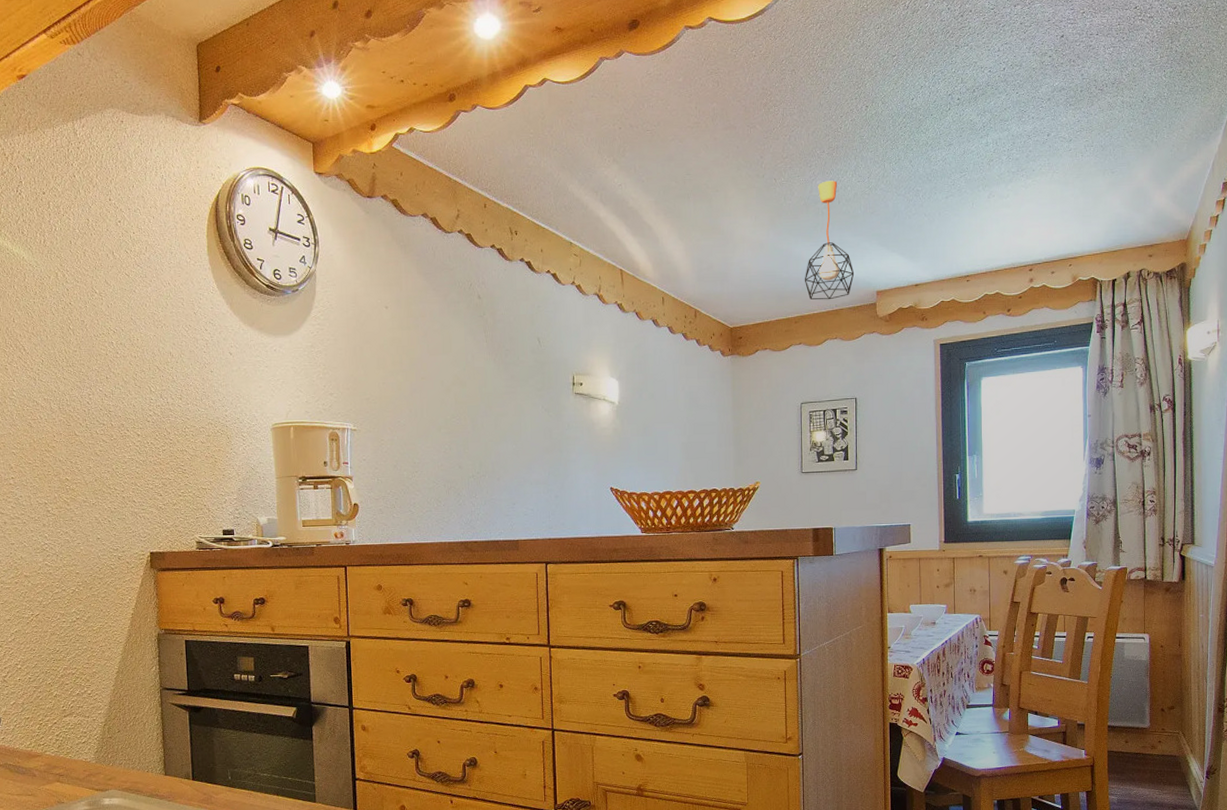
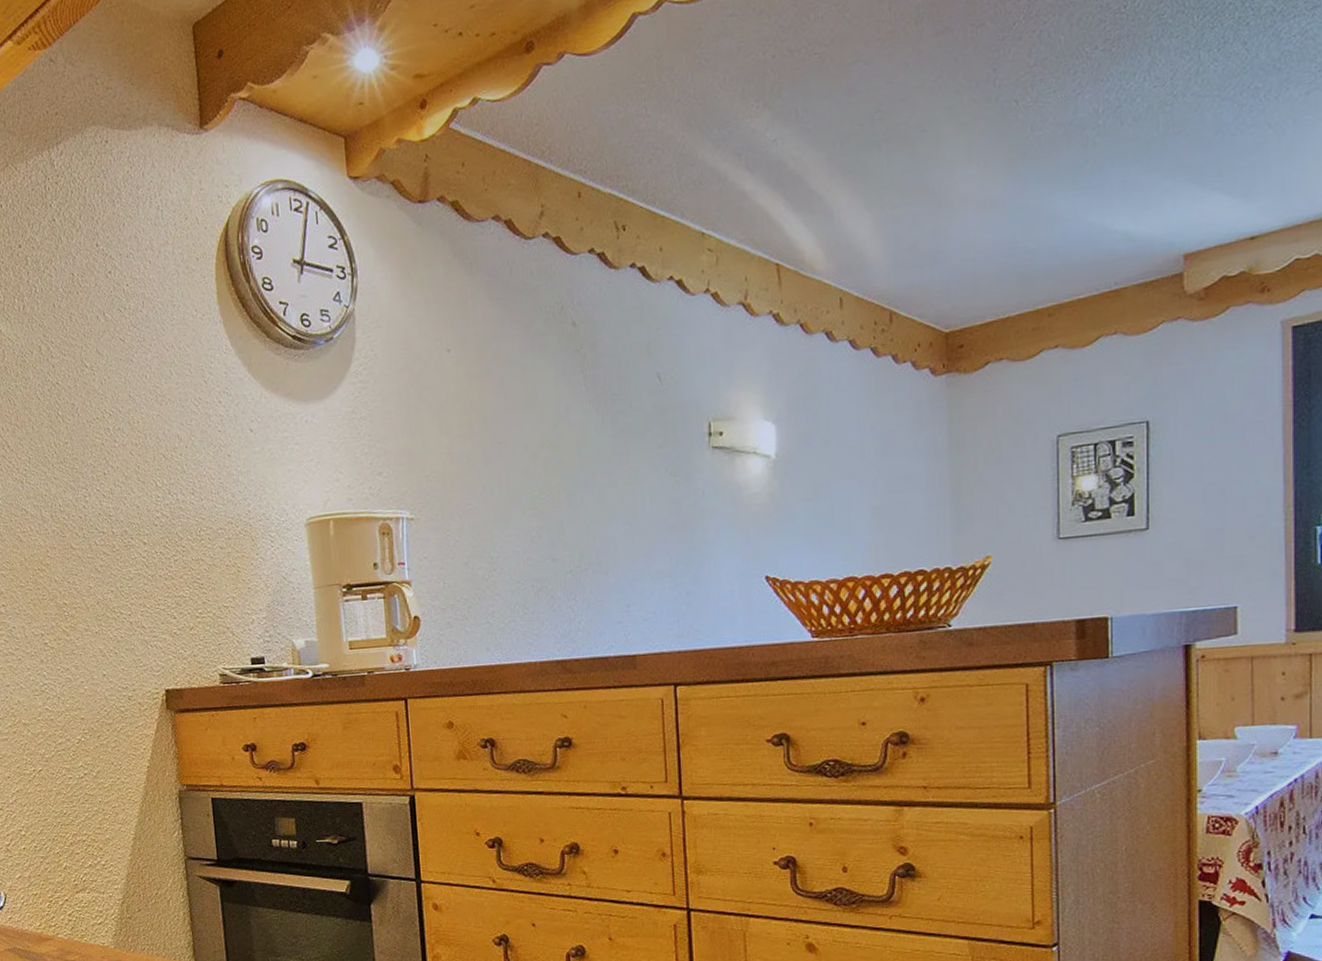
pendant light: present [804,180,855,300] -> none [1063,90,1147,278]

